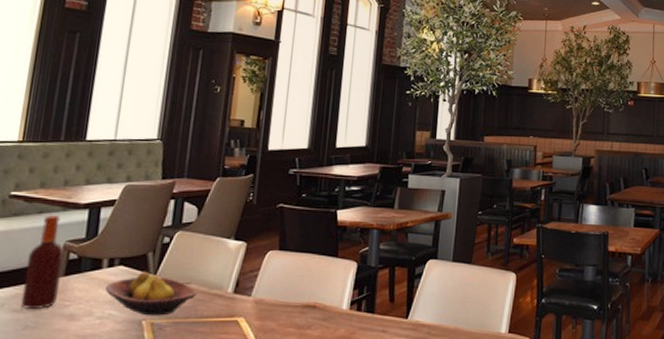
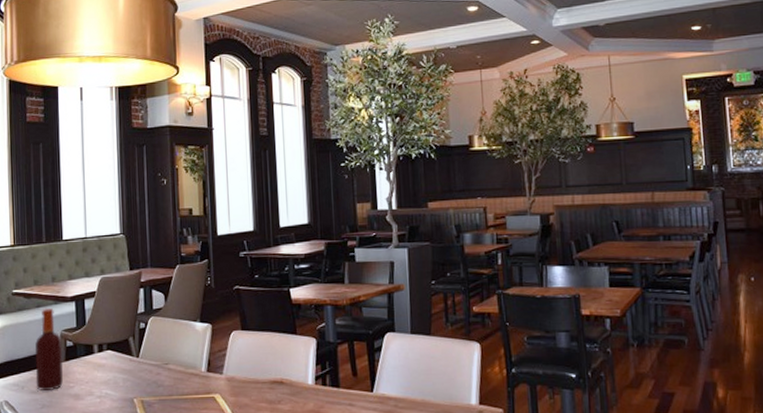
fruit bowl: present [105,272,197,316] -> none [100,355,176,394]

